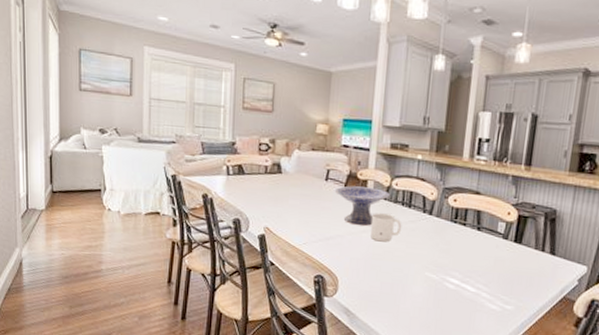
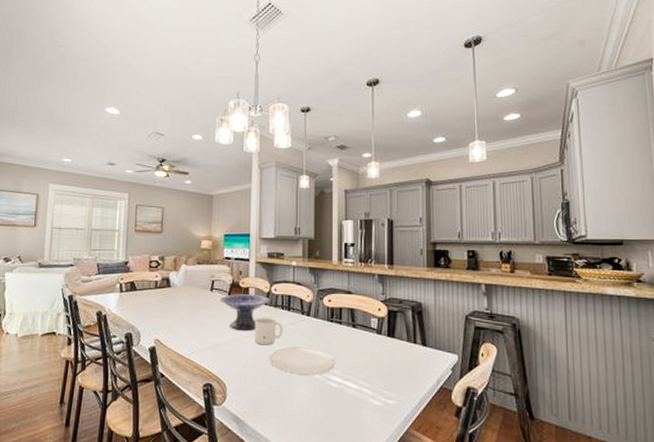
plate: none [384,245,456,275] -> present [269,346,336,375]

